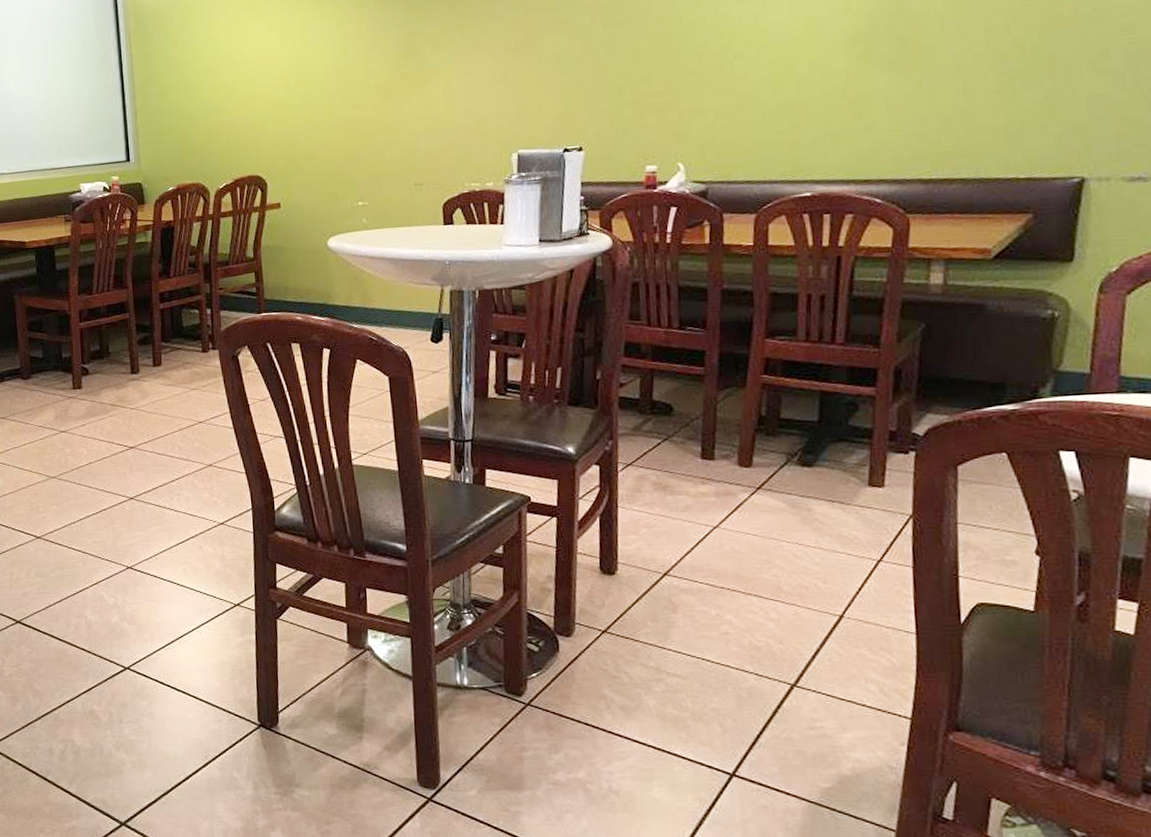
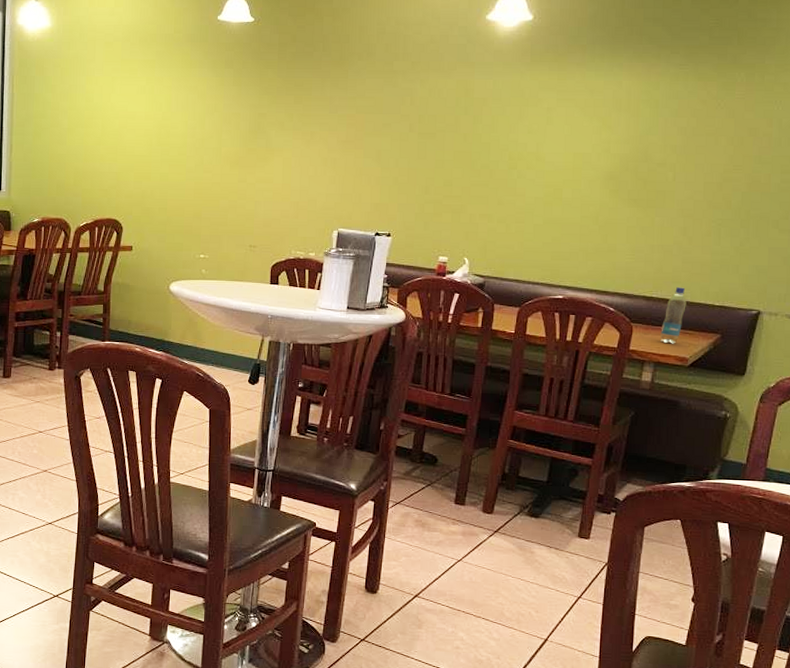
bottle: none [948,161,980,234] -> present [660,287,687,344]

